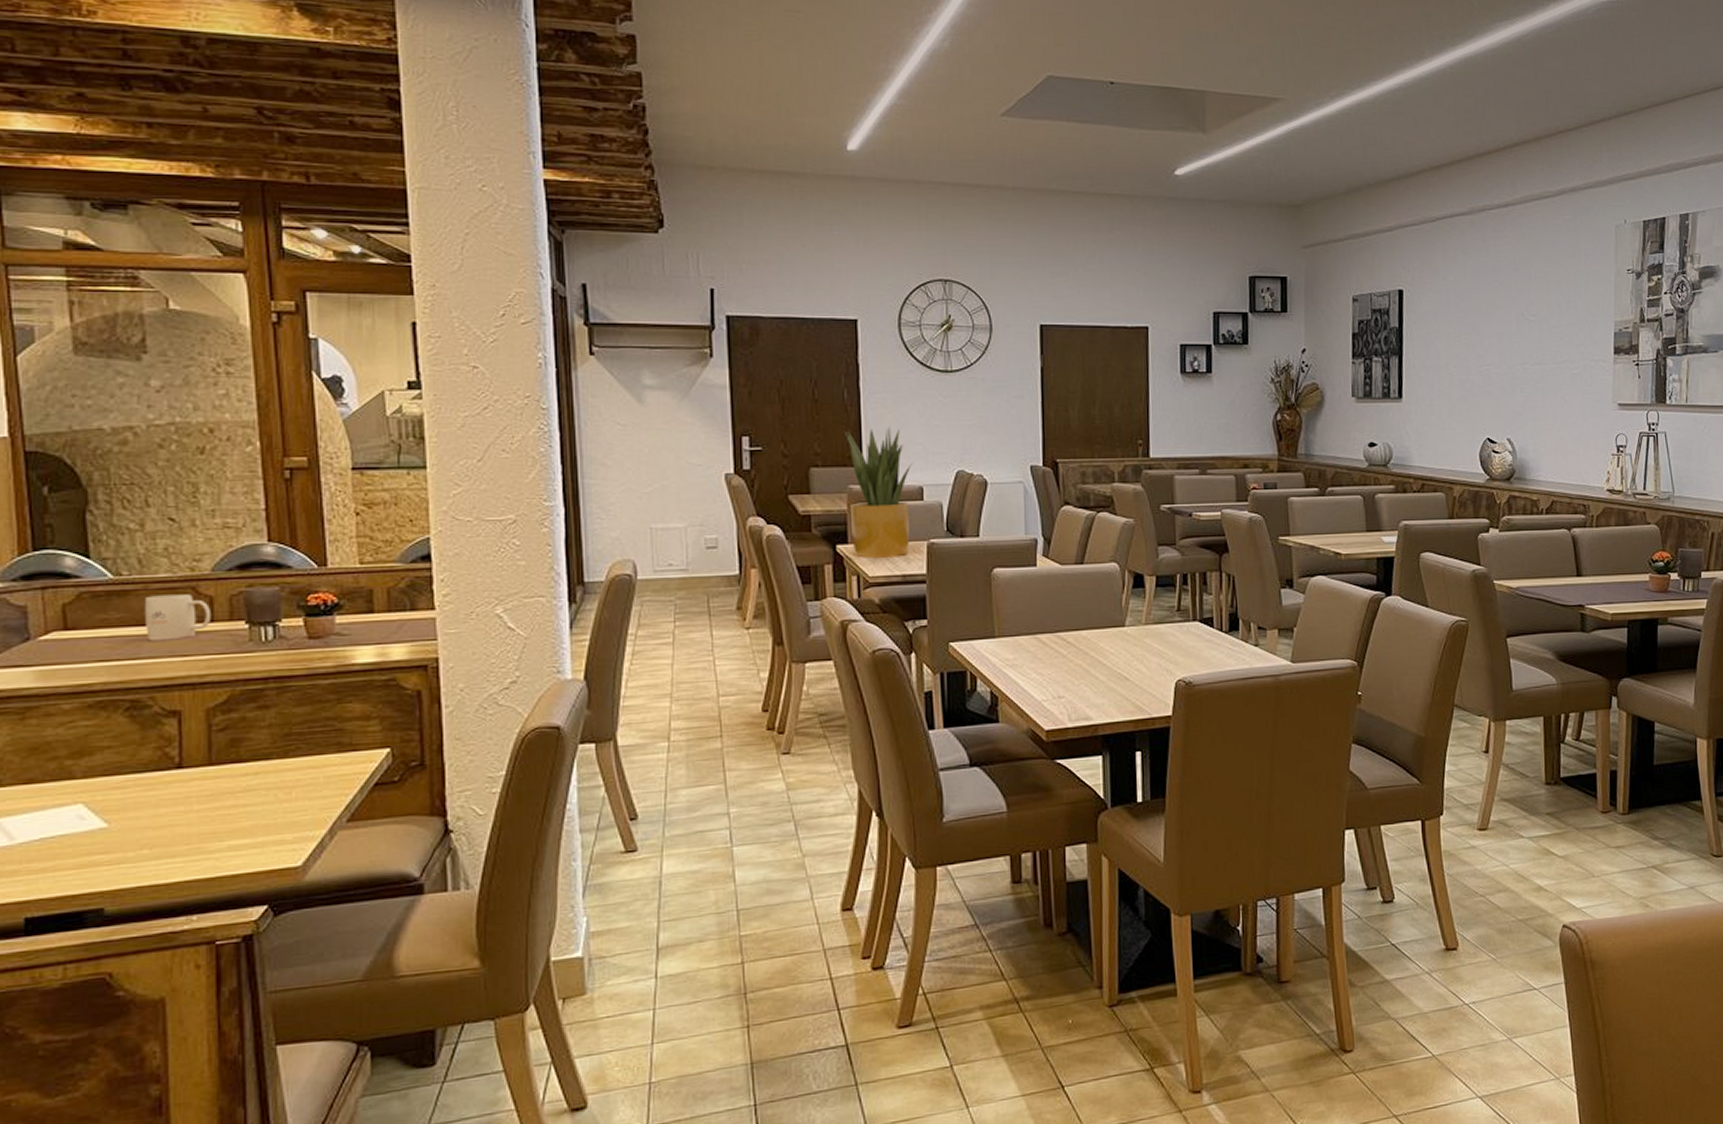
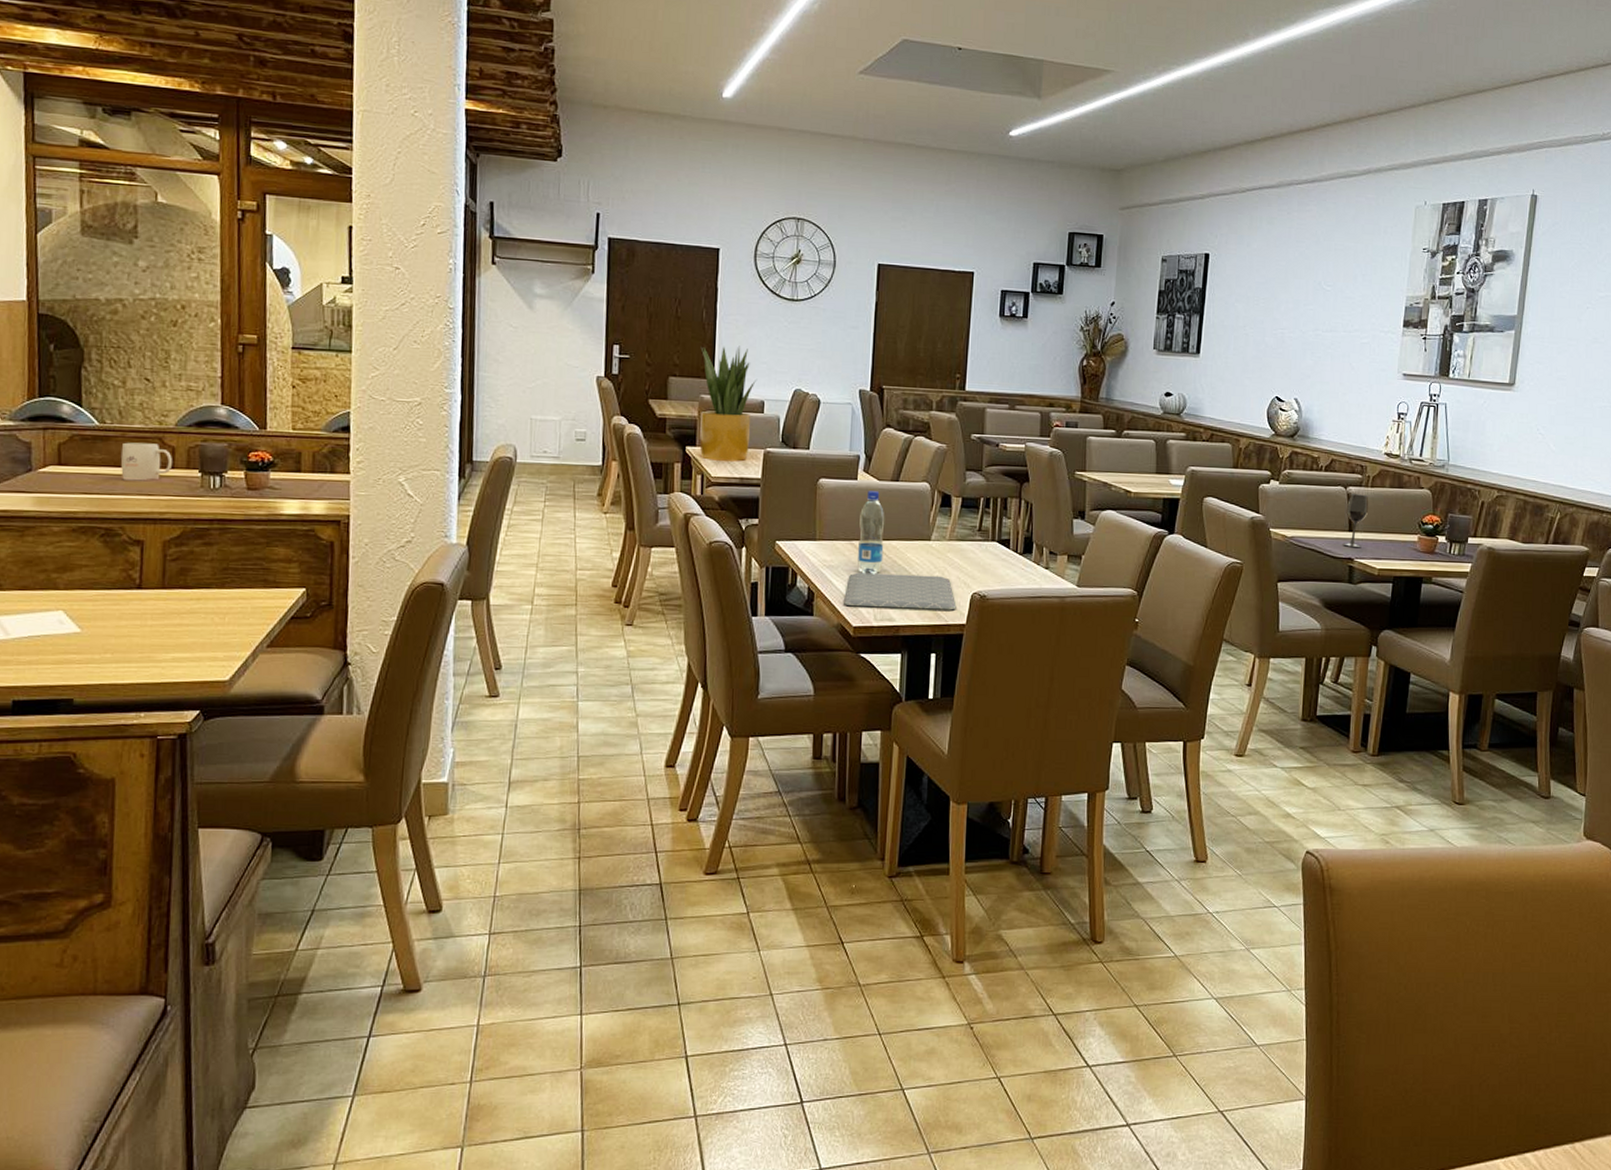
placemat: none [1032,664,1160,709] -> present [844,572,956,611]
bottle: none [1043,577,1074,670] -> present [858,491,885,574]
wine glass: none [1571,535,1596,594] -> present [1342,494,1369,548]

